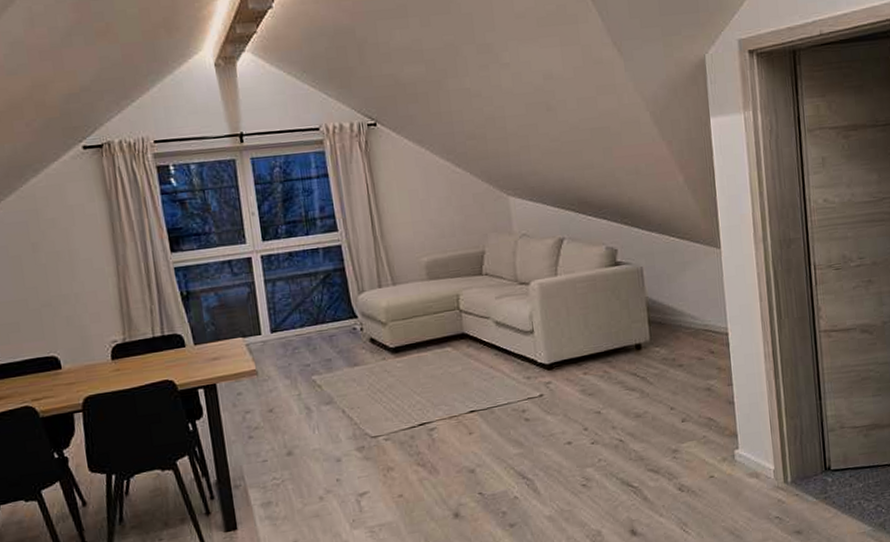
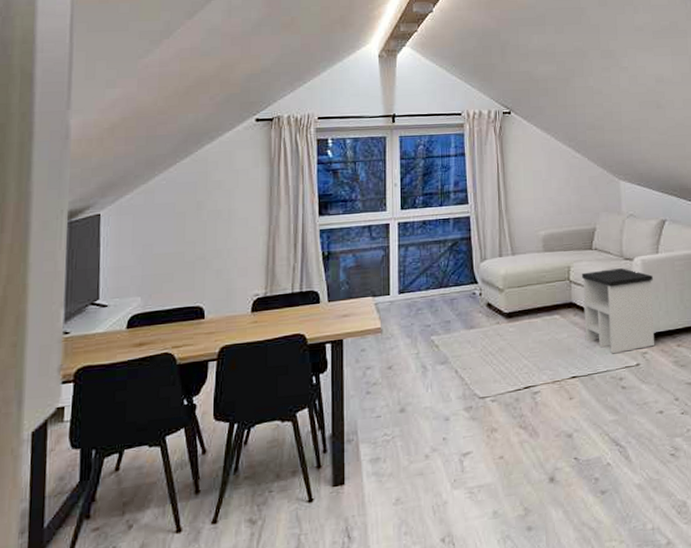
side table: none [472,293,558,386] -> present [581,268,655,354]

